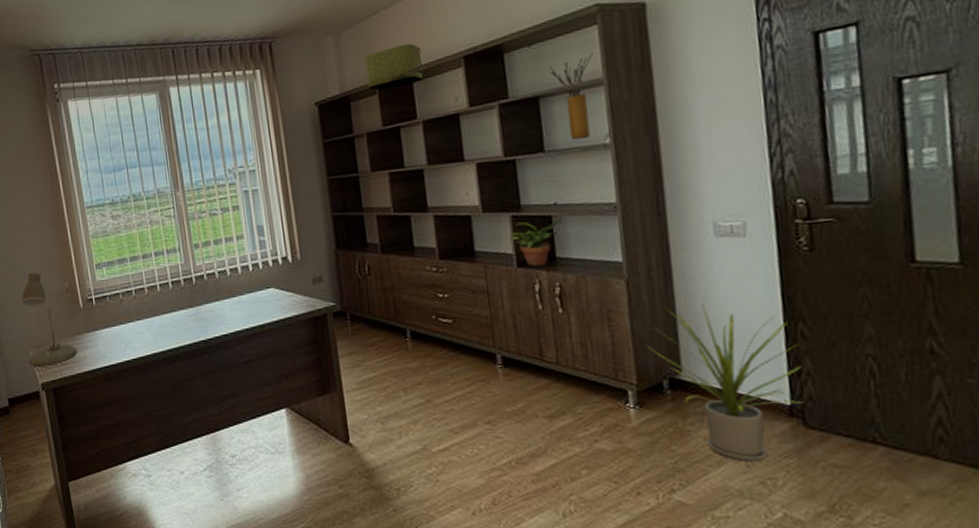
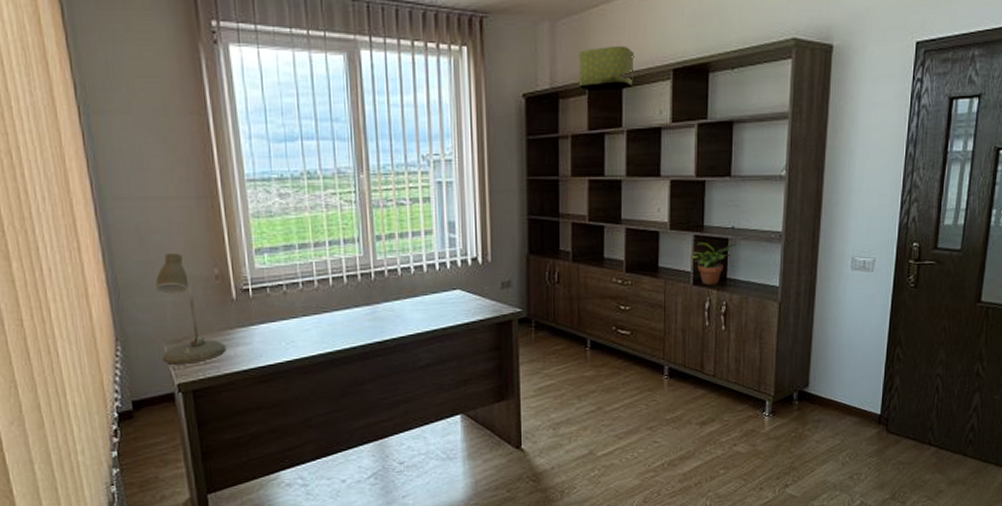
vase: present [549,52,594,139] -> none [746,85,785,167]
house plant: present [646,303,803,461] -> none [786,327,894,460]

